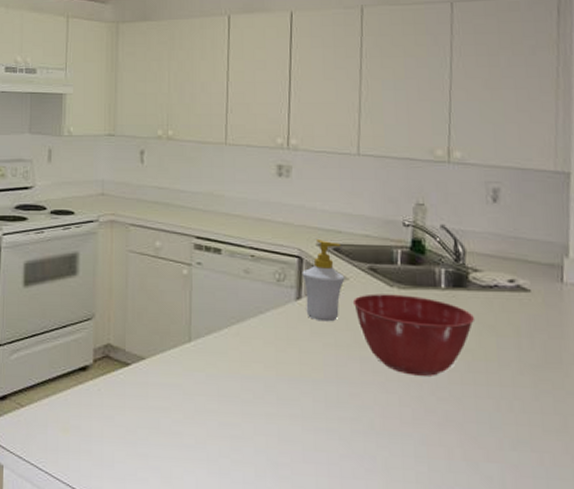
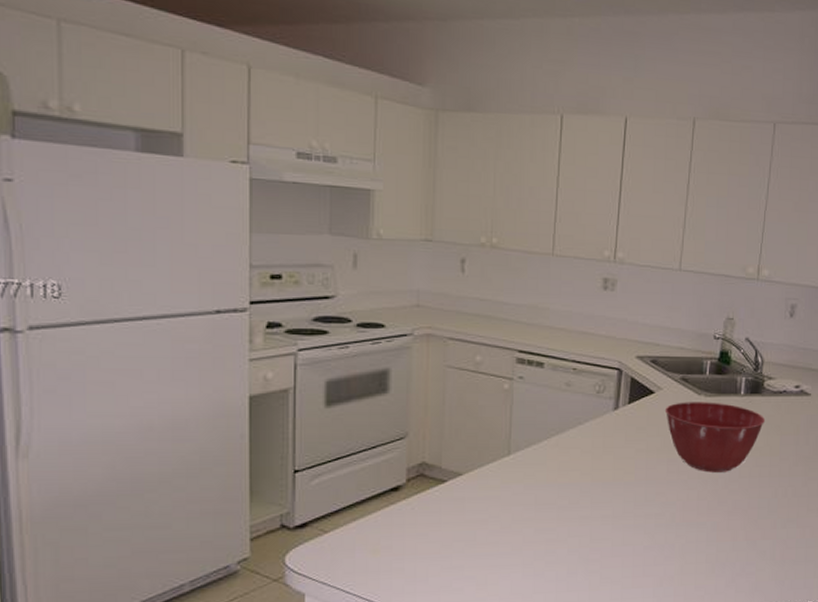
soap bottle: present [302,239,345,322] -> none [620,352,660,429]

